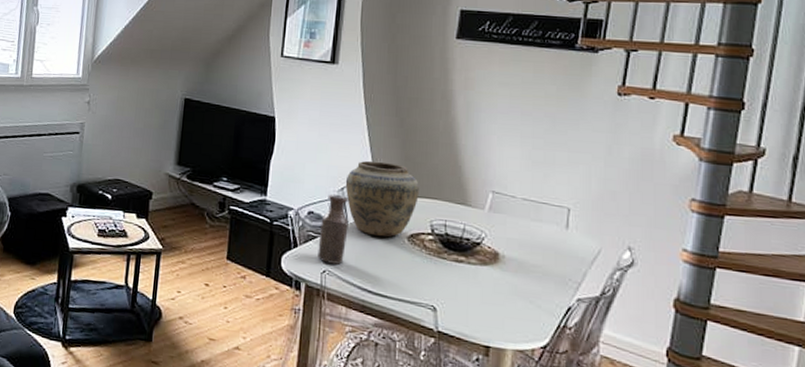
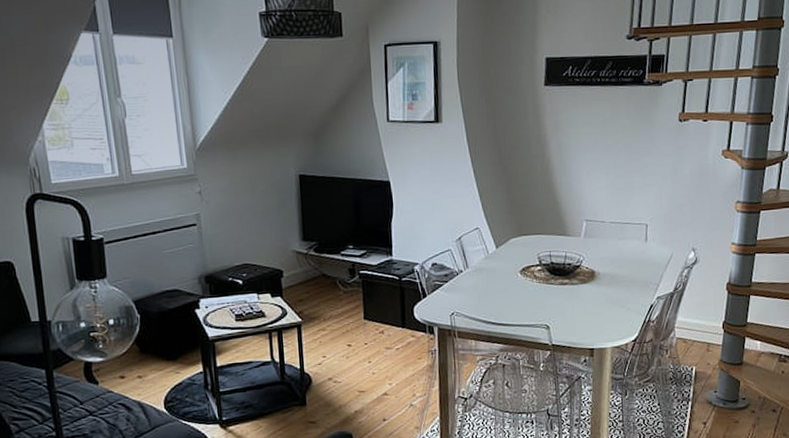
bottle: present [317,193,349,265] -> none [444,244,469,306]
vase: present [345,160,419,237] -> none [461,208,526,275]

